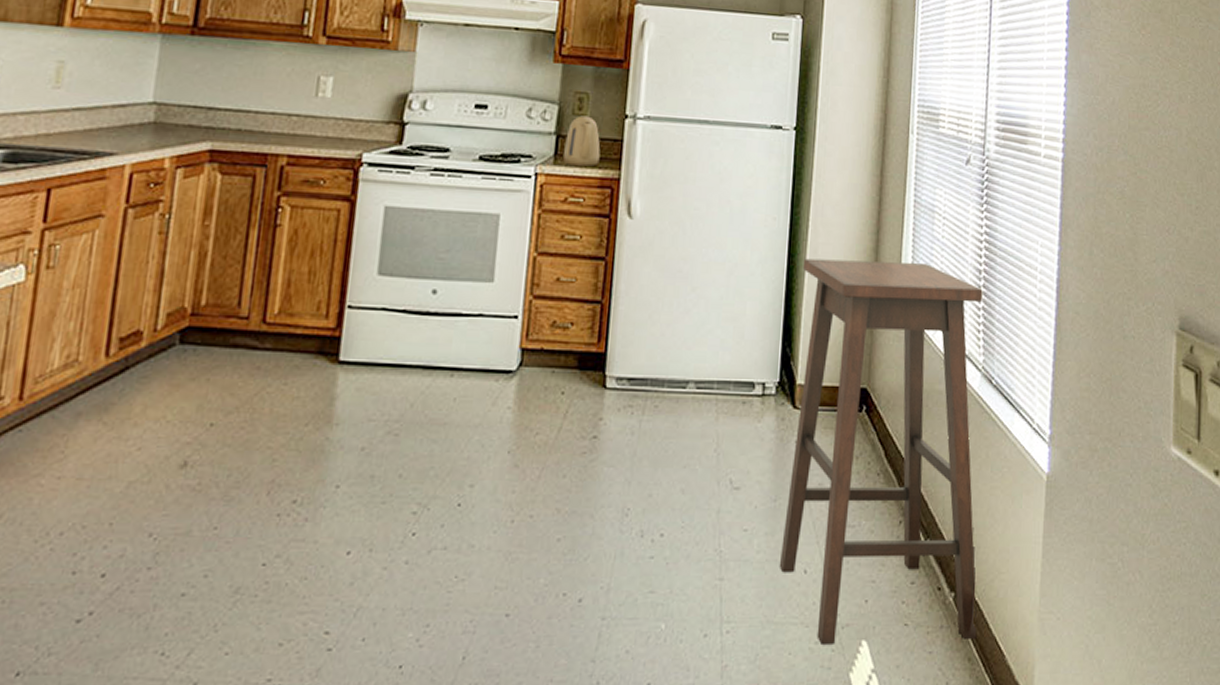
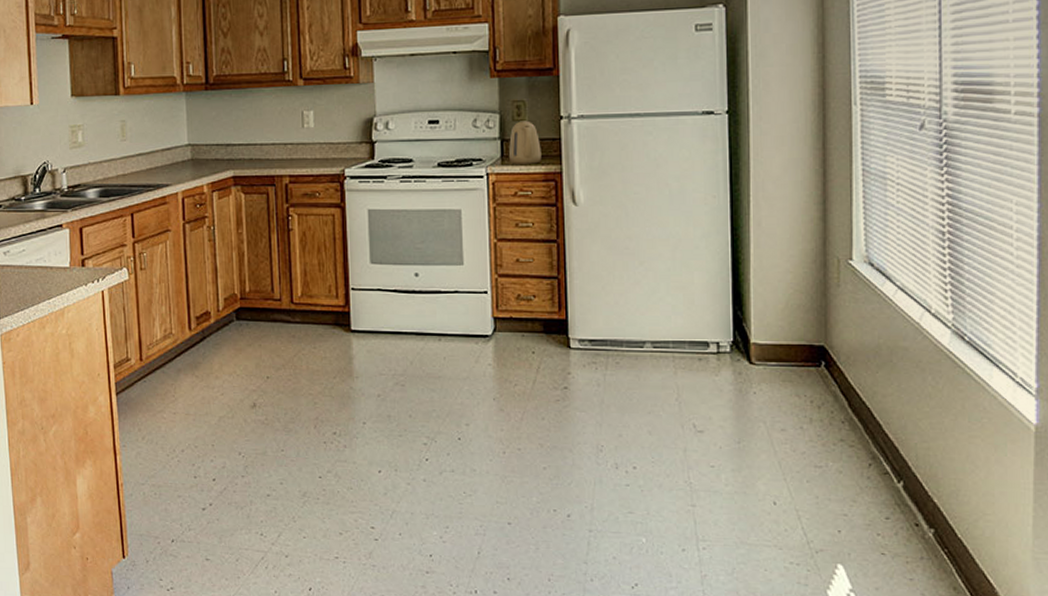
bar stool: present [779,258,983,644] -> none [747,229,962,571]

